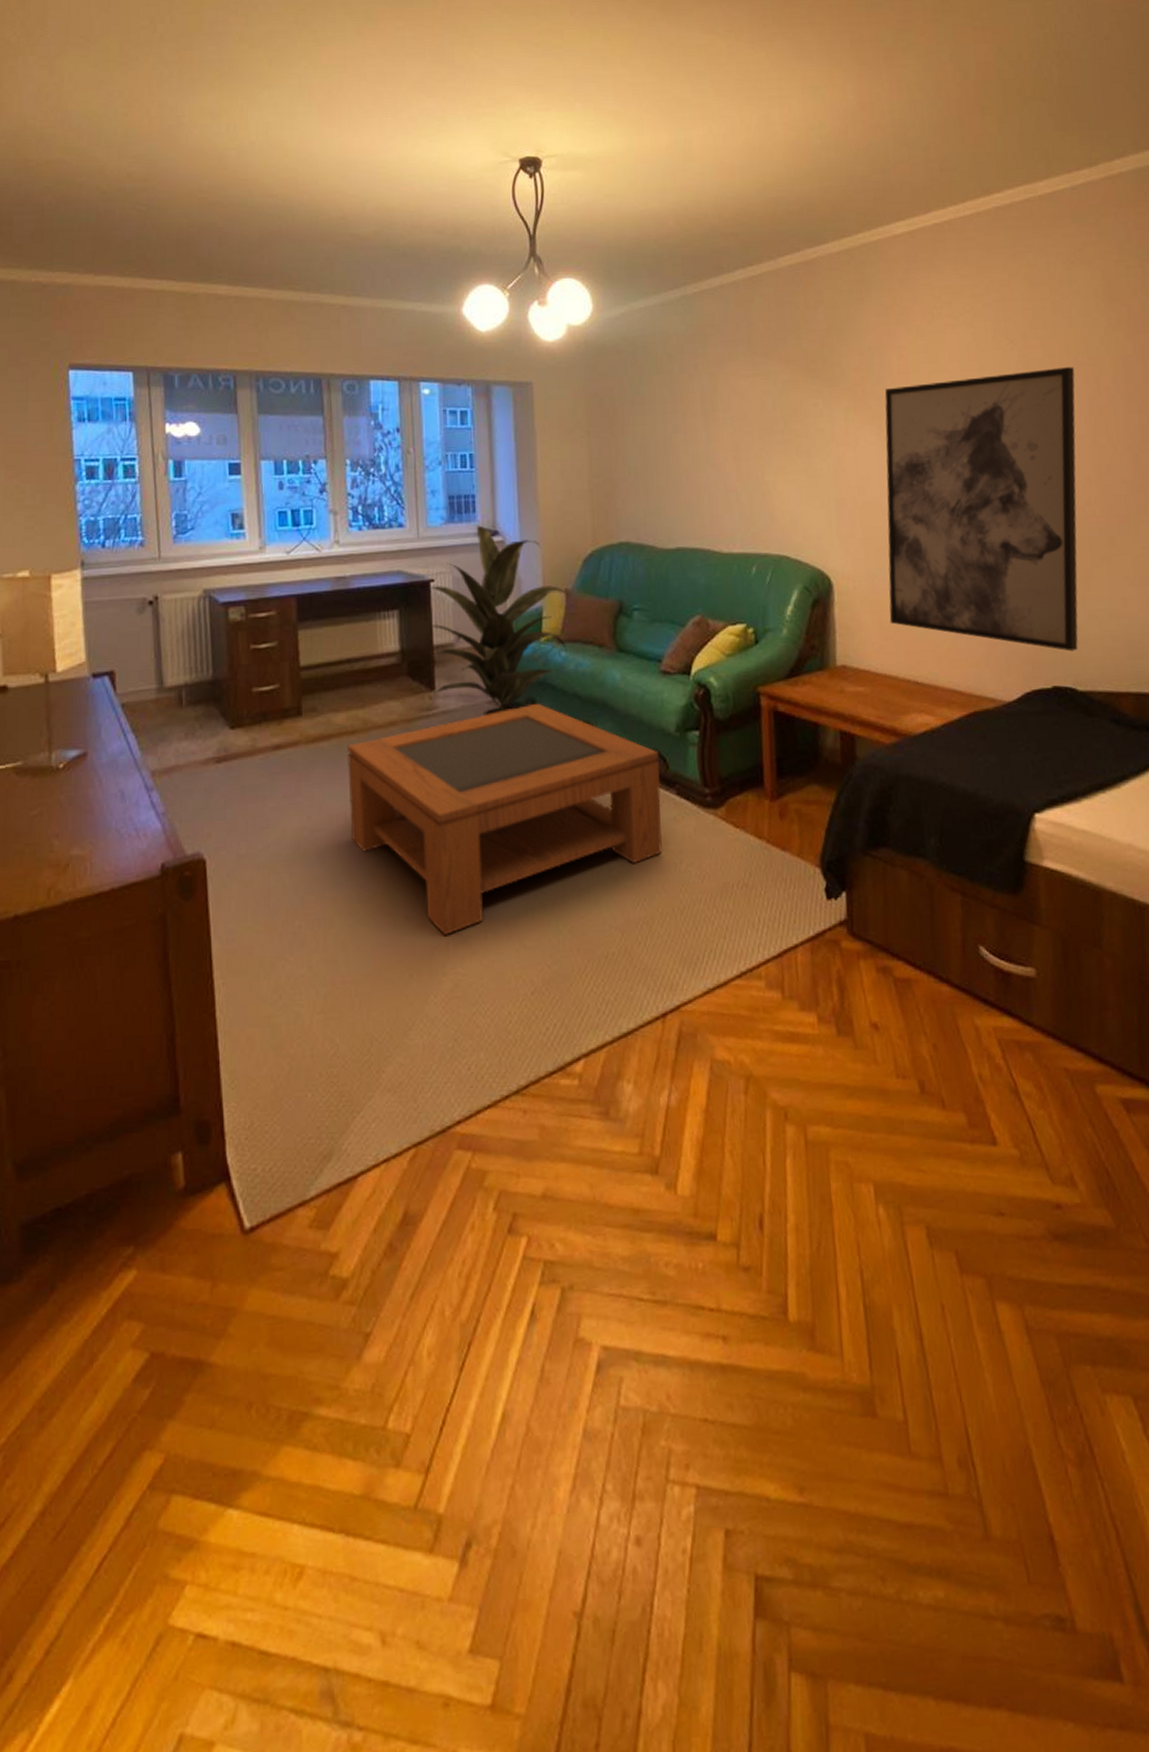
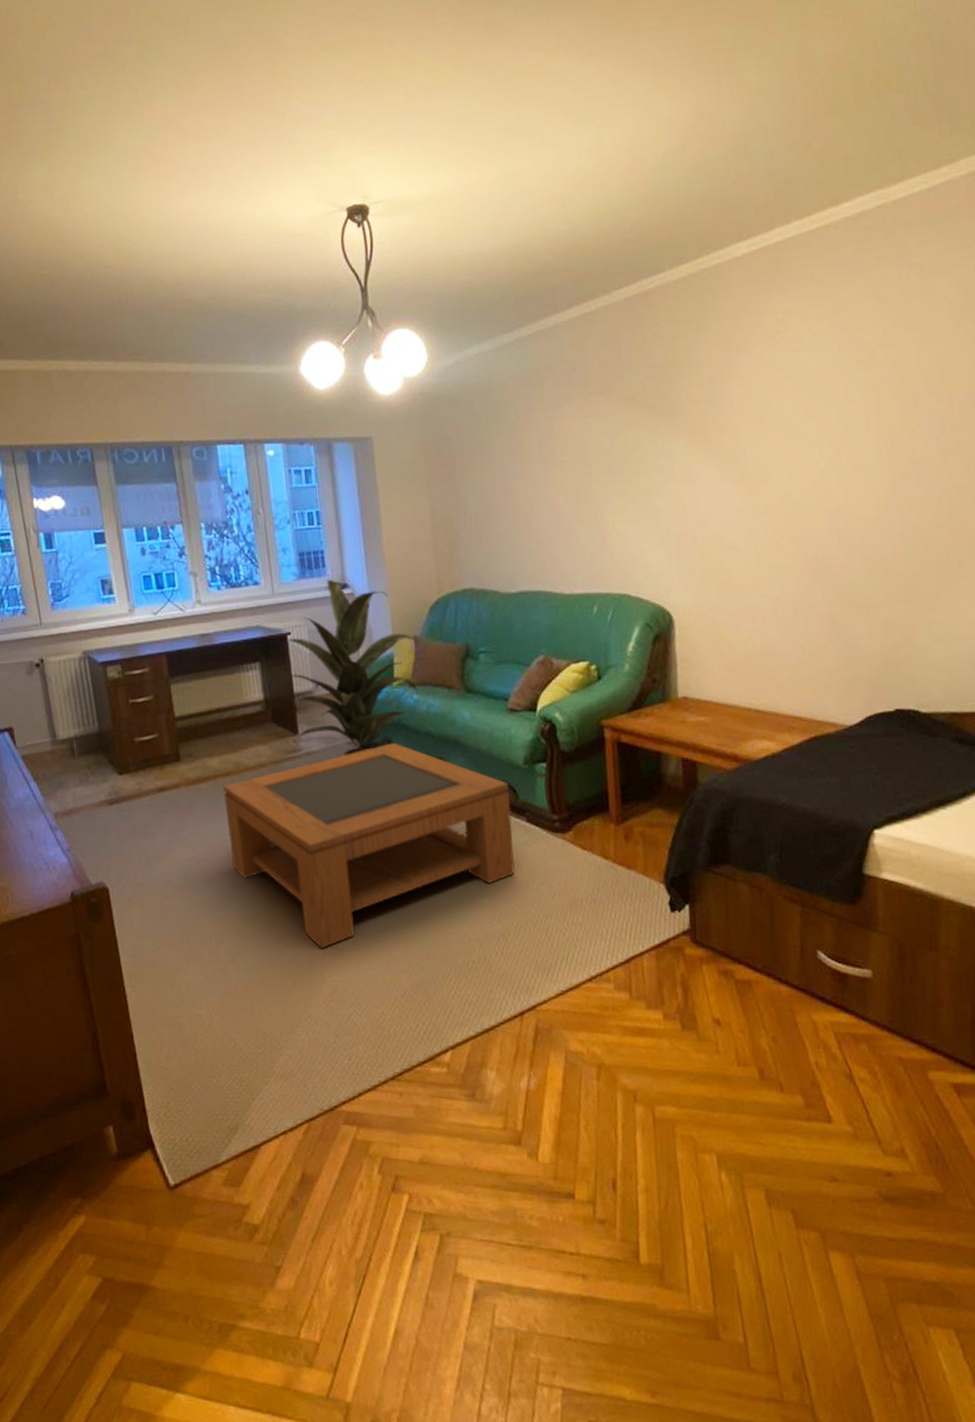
wall art: present [885,367,1078,652] -> none [725,385,927,675]

